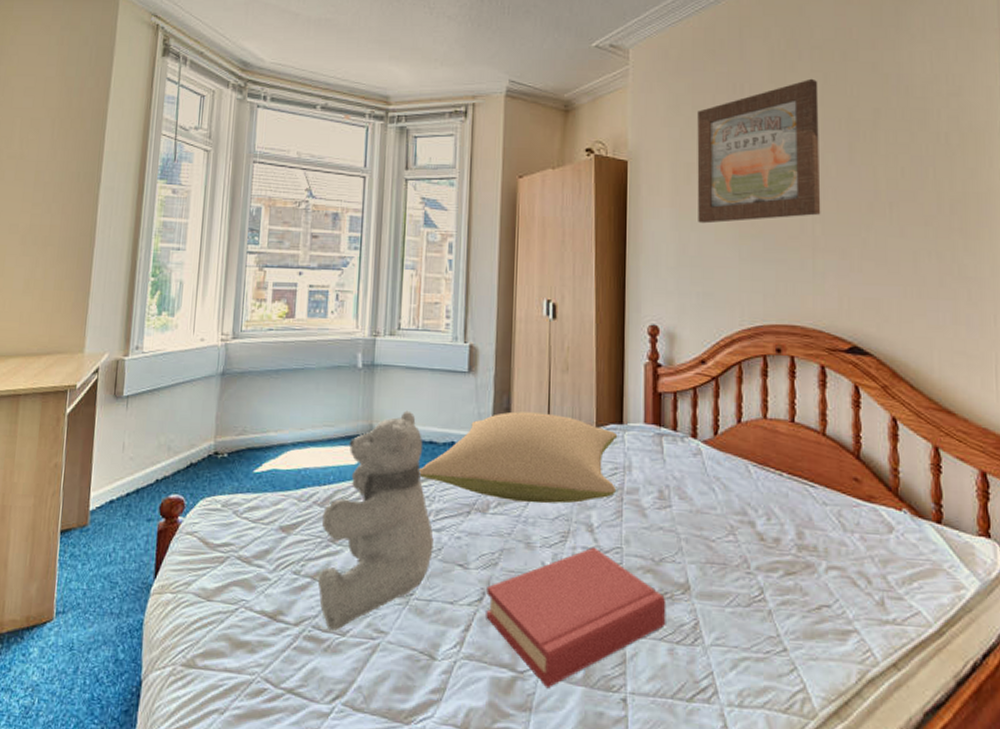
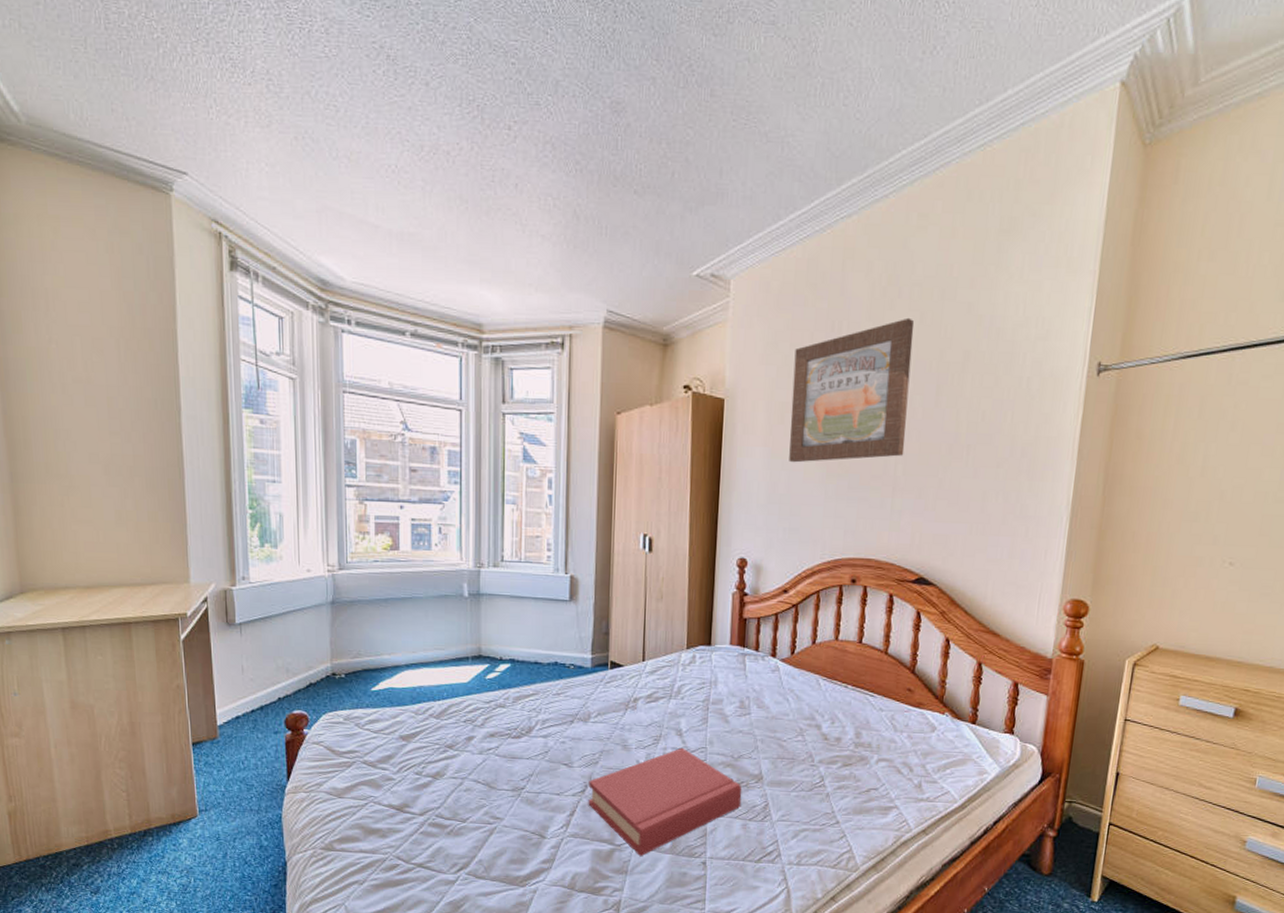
teddy bear: present [317,410,434,631] -> none [438,635,541,818]
pillow: present [419,411,618,504] -> none [526,635,706,713]

